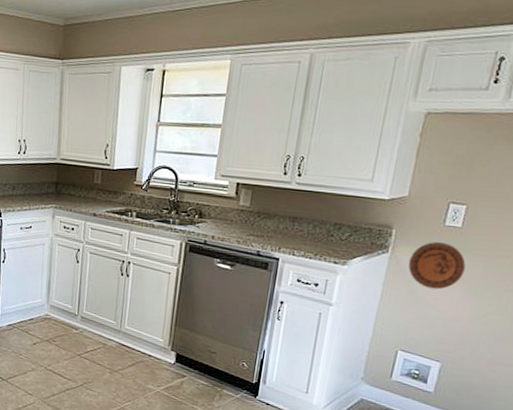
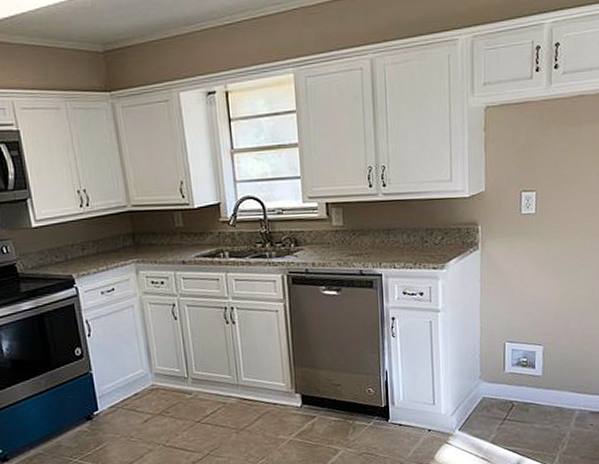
decorative plate: present [408,242,466,290] -> none [497,231,546,277]

